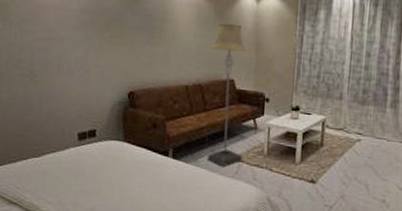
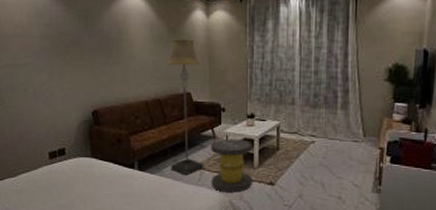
stool: none [248,131,296,189] -> present [211,139,252,193]

